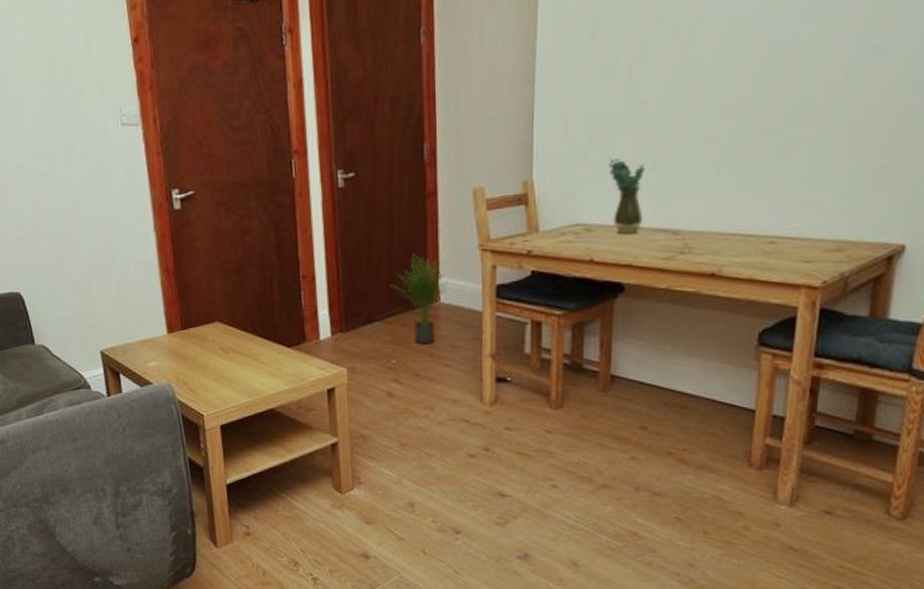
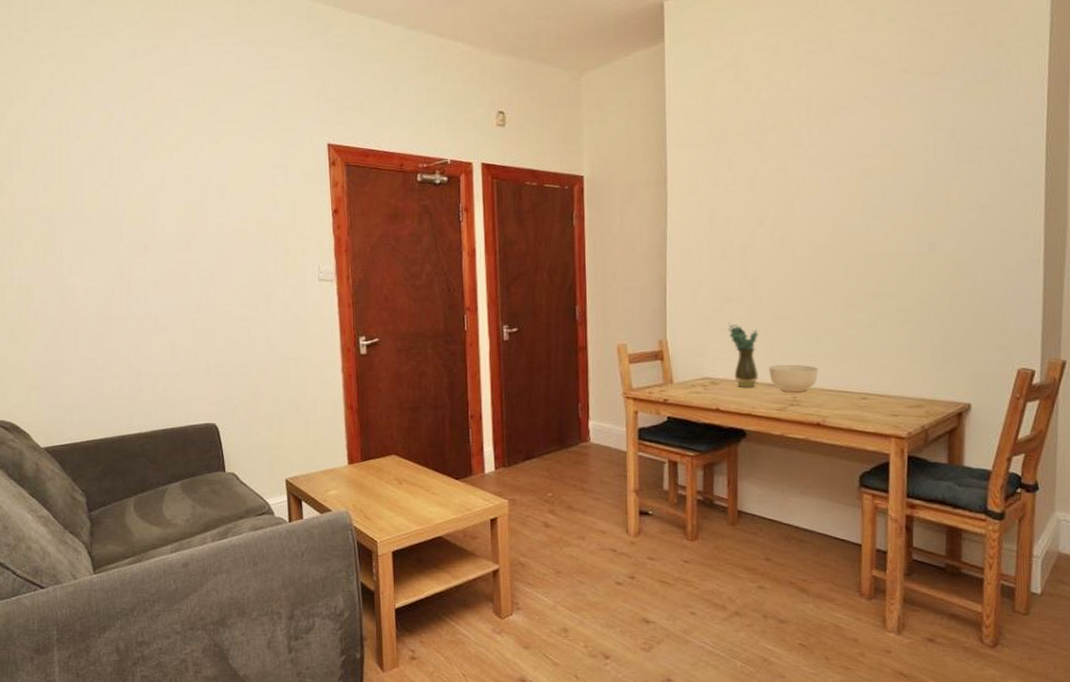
potted plant: present [389,252,449,345] -> none [546,398,597,480]
bowl: none [655,204,718,239] -> present [768,364,819,393]

